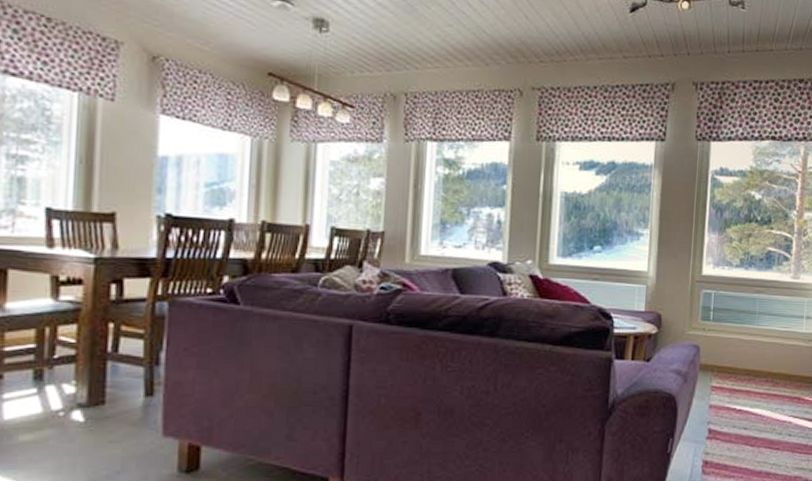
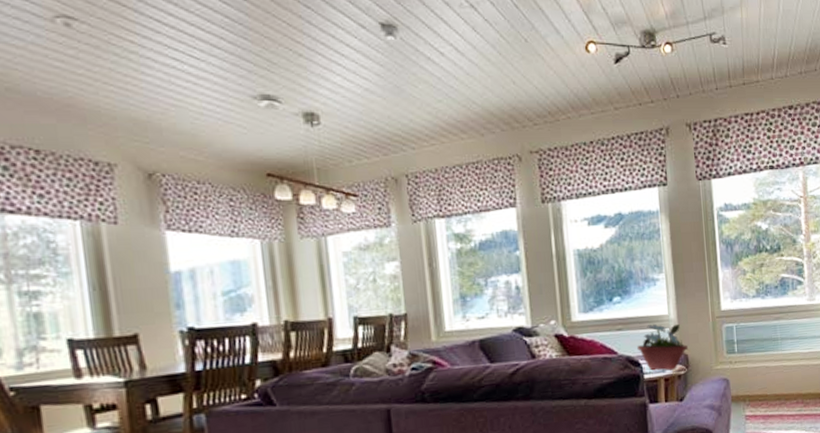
potted flower: none [611,278,662,328] -> present [637,323,688,371]

